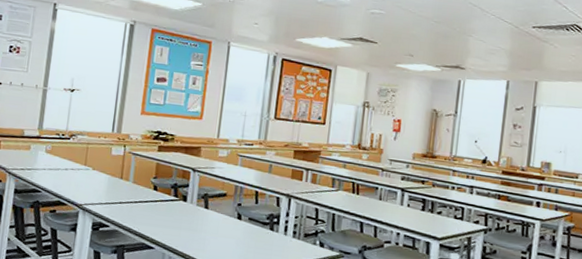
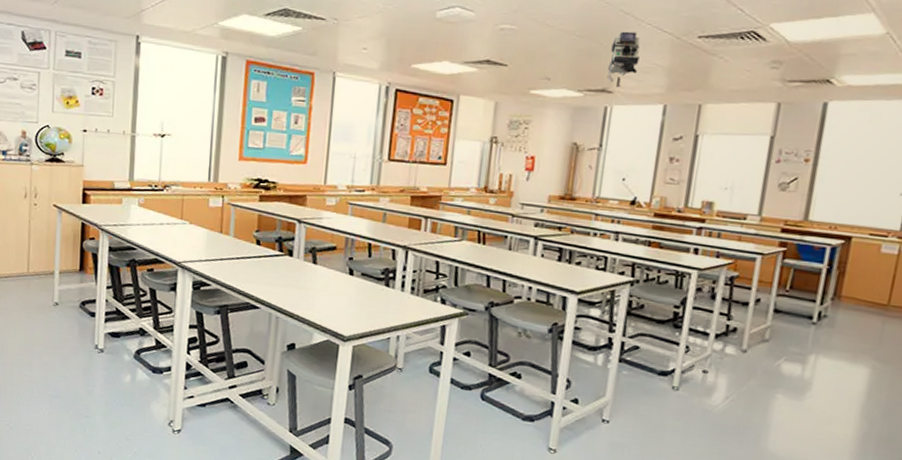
camera: none [459,19,486,66] -> present [606,31,641,88]

